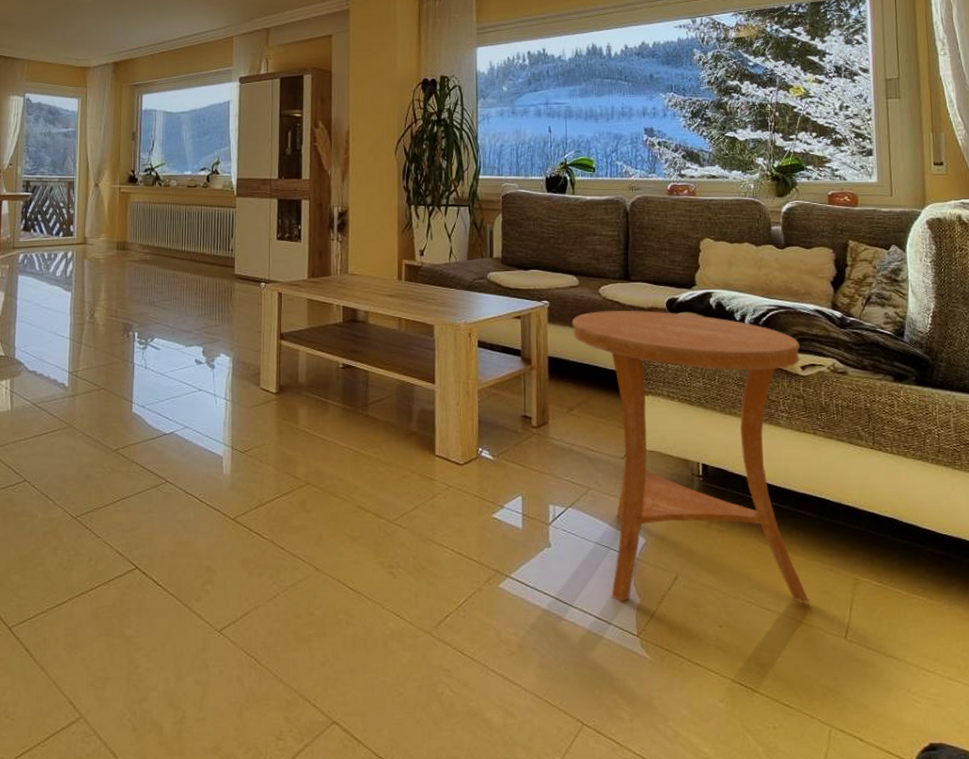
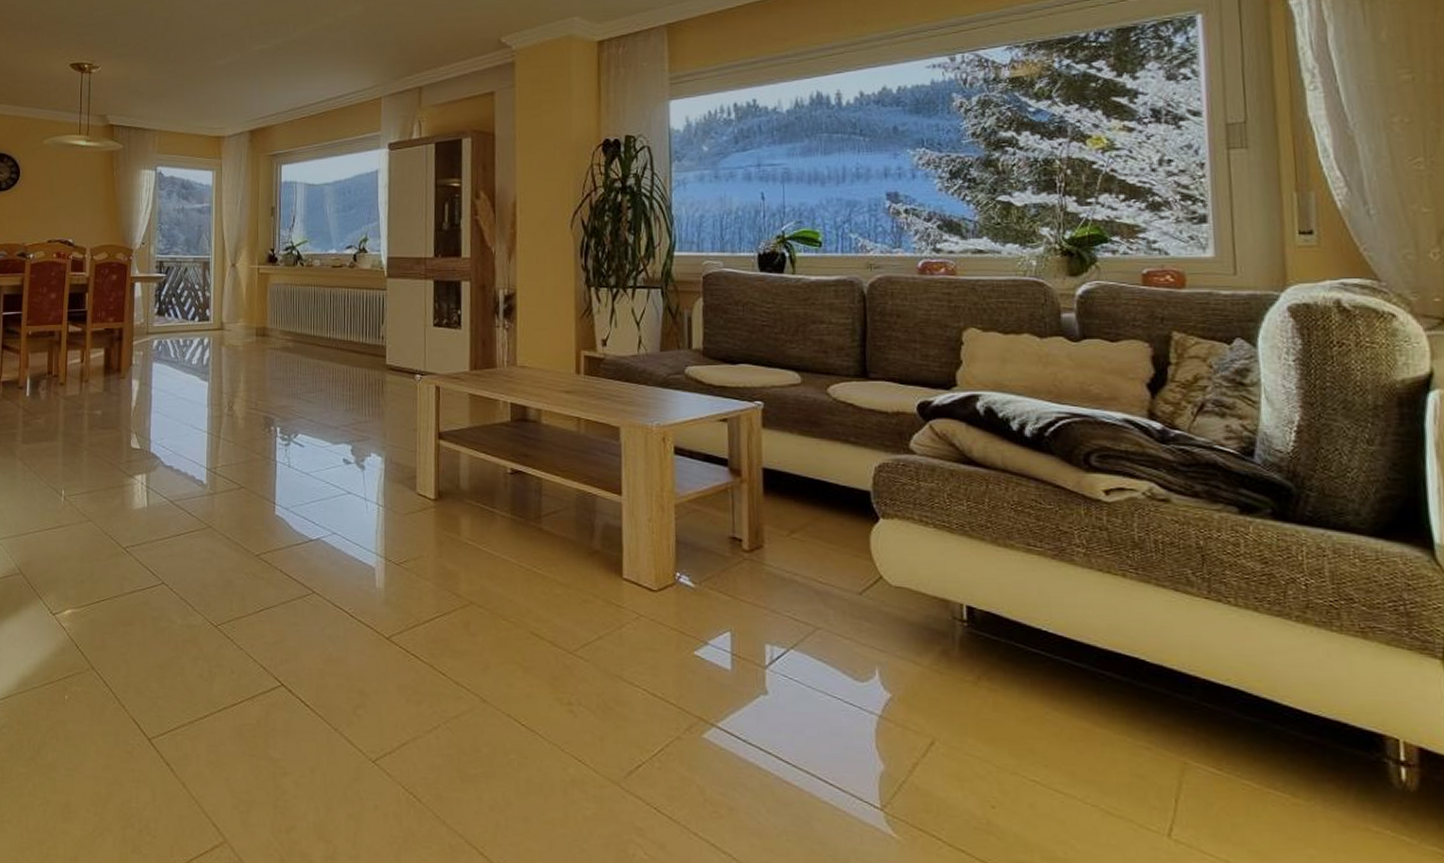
side table: present [571,310,809,603] -> none [792,414,1117,788]

